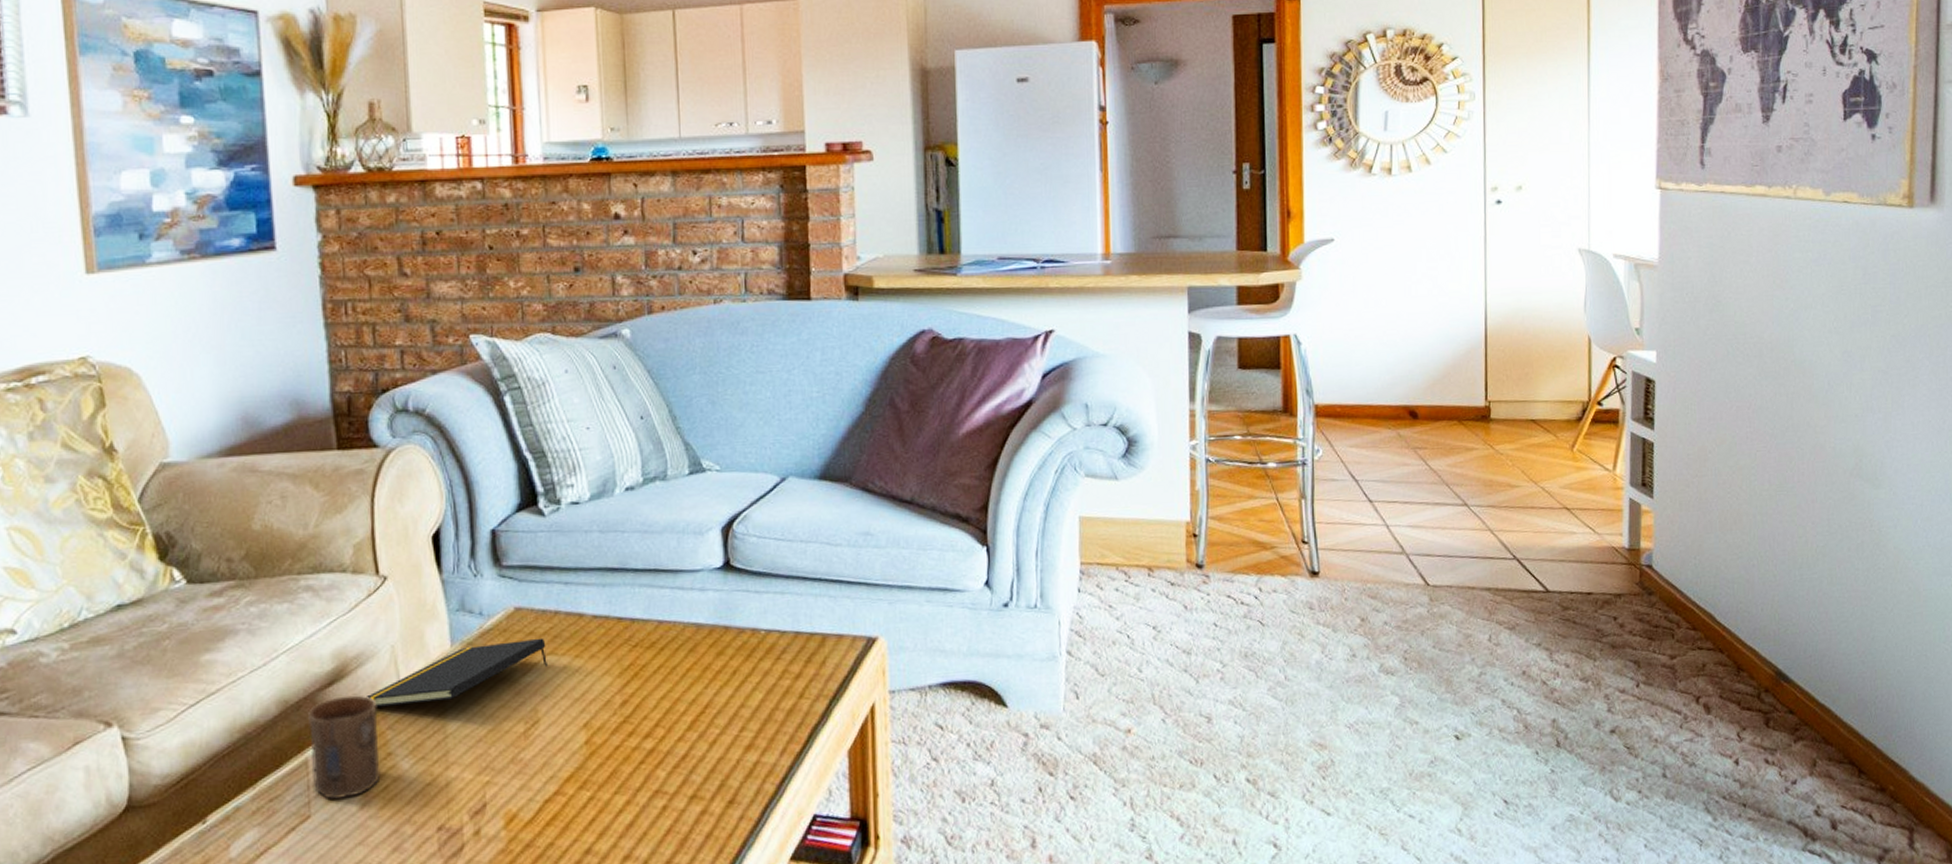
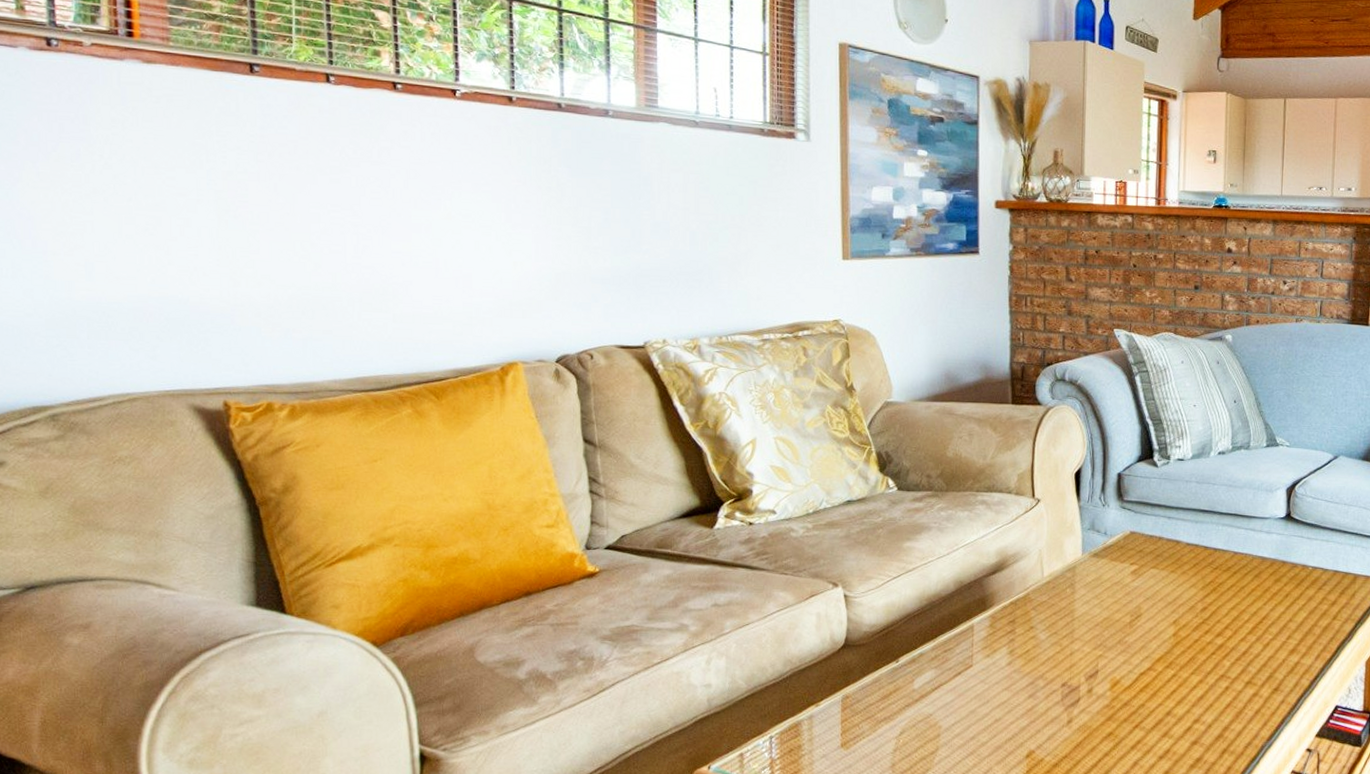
cup: present [307,695,381,800] -> none [975,582,1026,656]
notepad: present [366,638,547,707] -> none [1018,555,1151,594]

